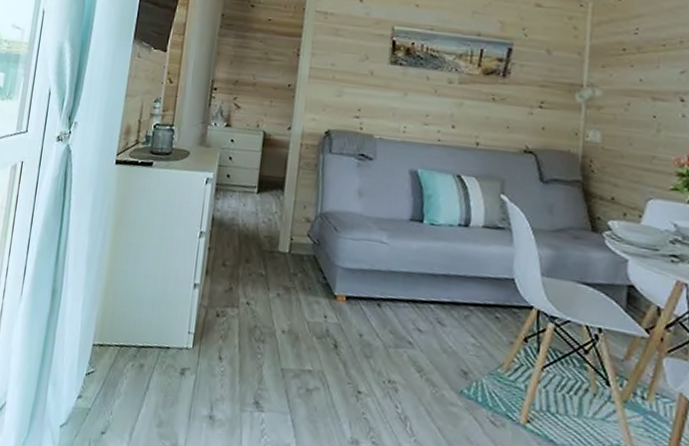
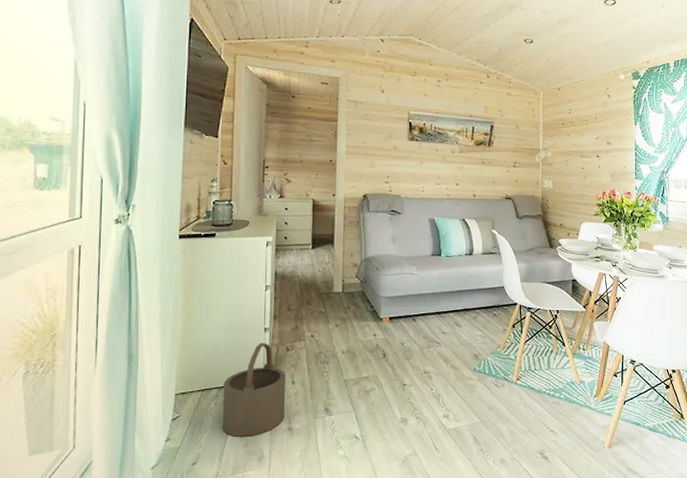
wooden bucket: none [136,301,213,416] -> present [222,343,286,437]

